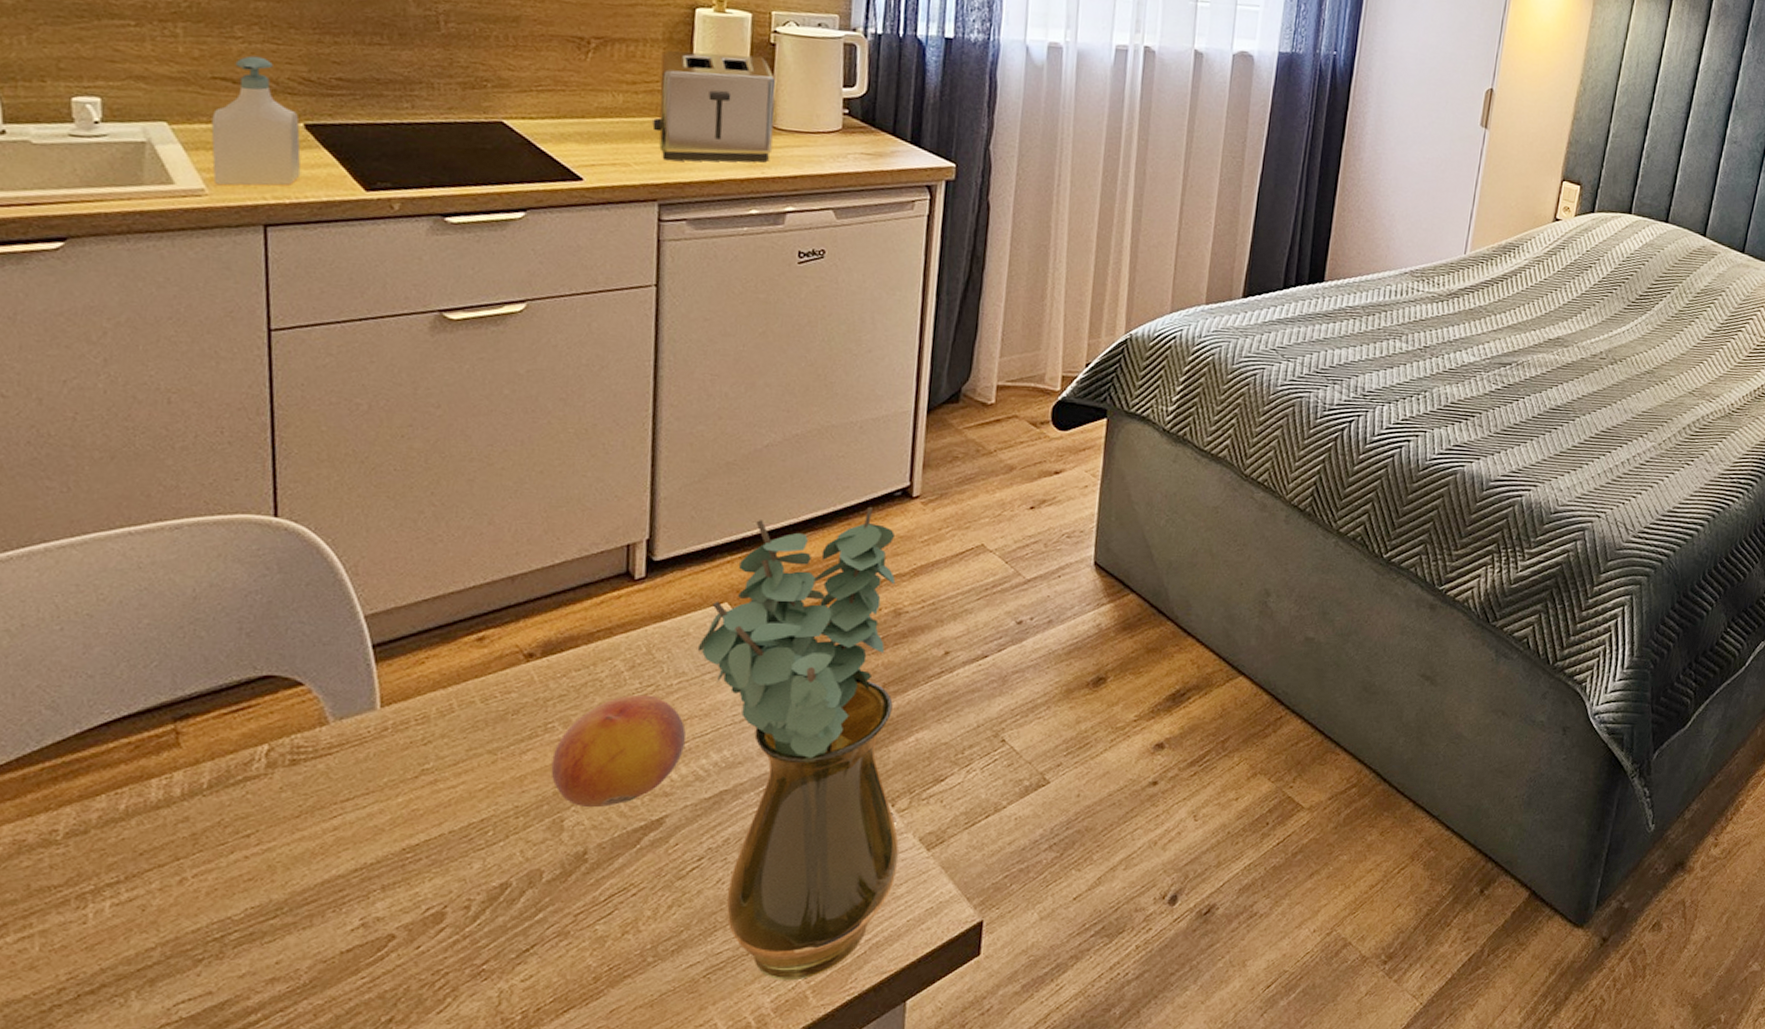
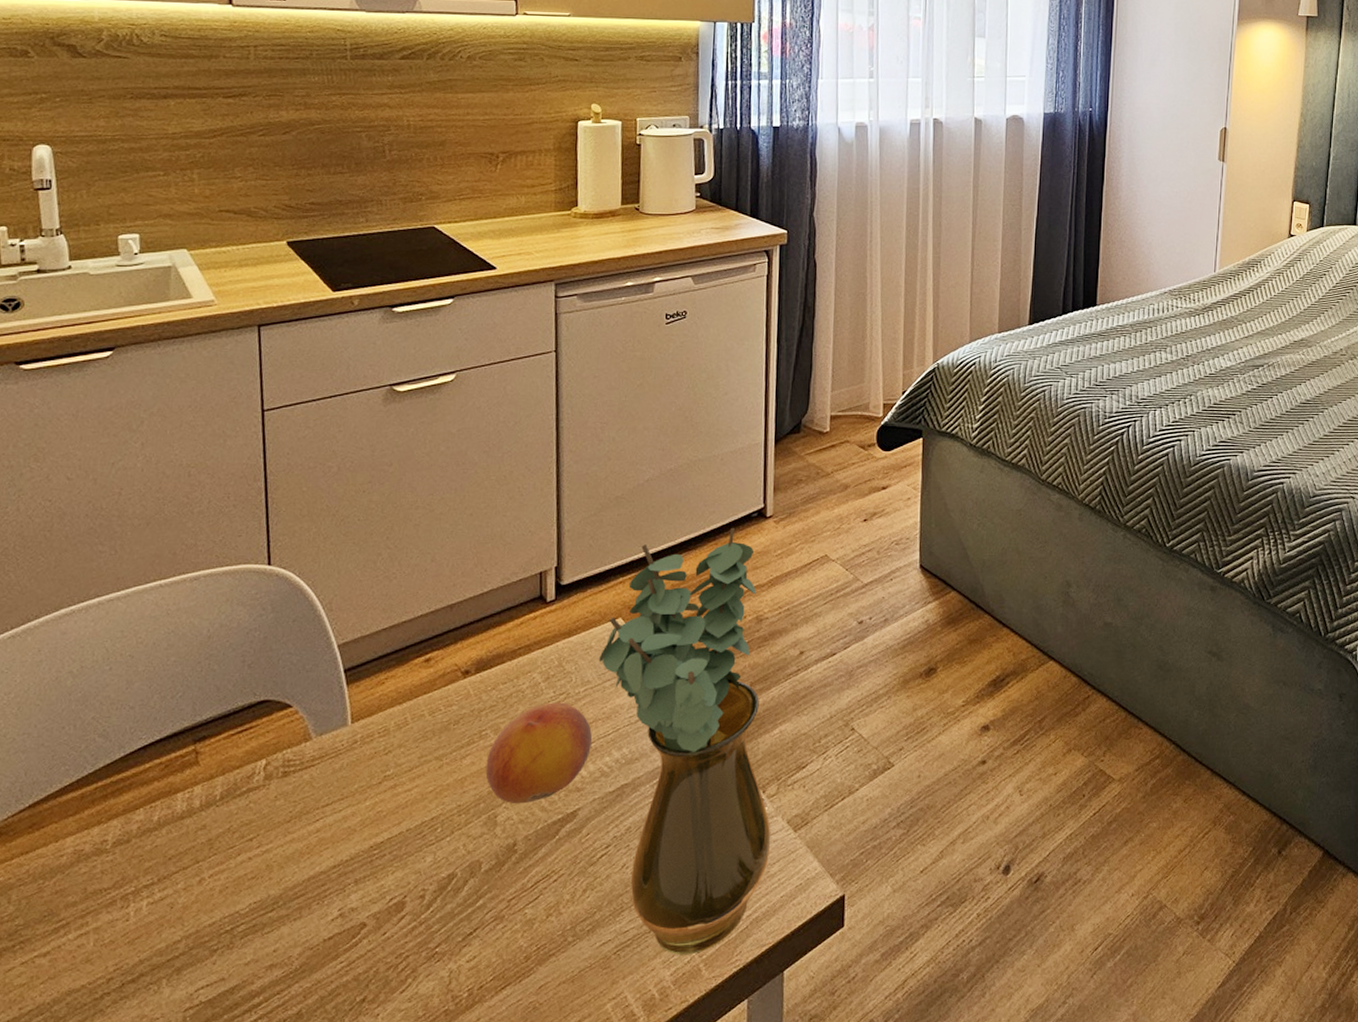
soap bottle: present [211,55,301,186] -> none [218,191,285,296]
toaster: present [651,50,776,163] -> none [547,156,642,247]

